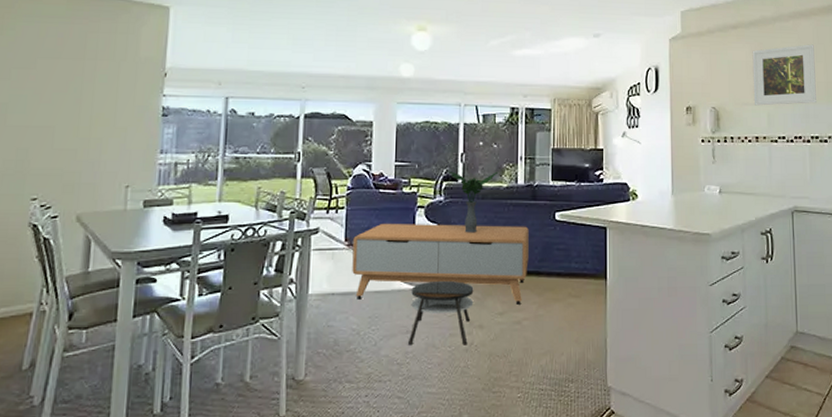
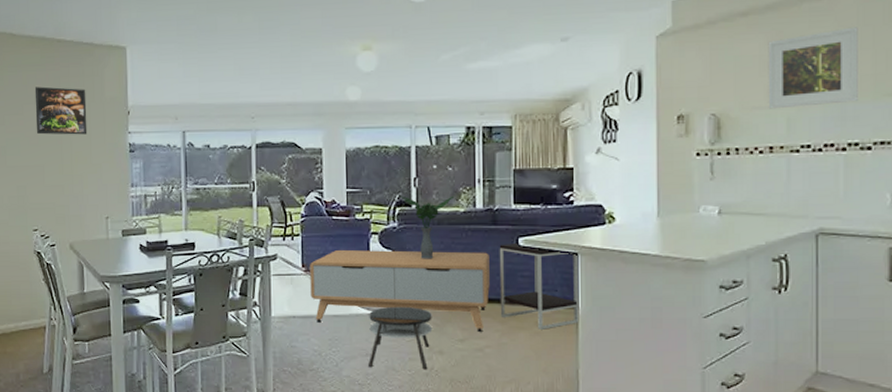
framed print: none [49,40,117,95] -> present [34,86,88,135]
side table: none [537,217,608,301] -> present [499,242,579,330]

